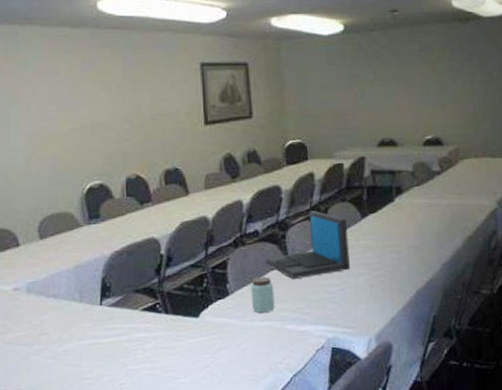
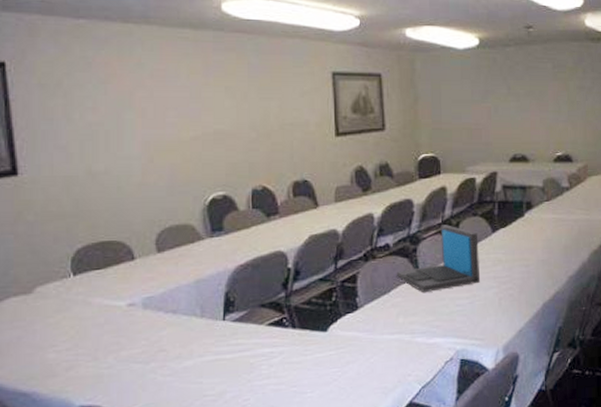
peanut butter: present [250,276,275,313] -> none [380,290,405,326]

